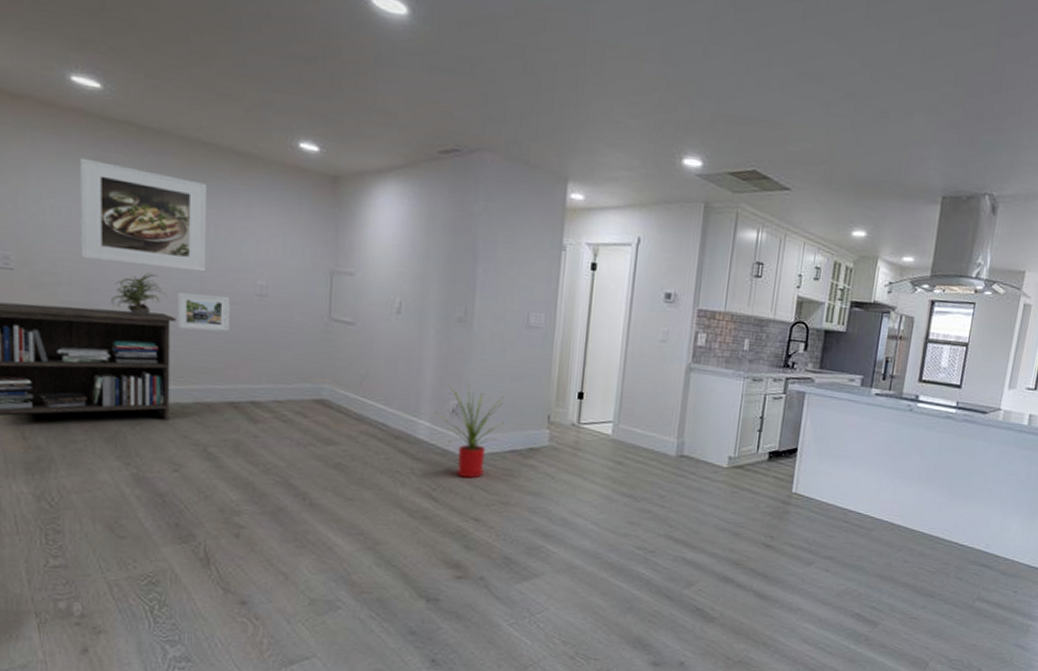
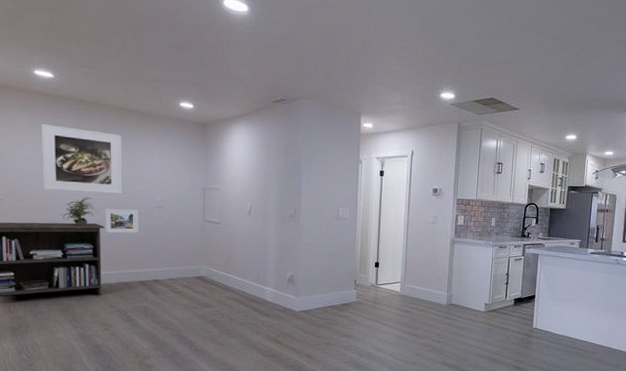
house plant: present [434,384,504,479] -> none [277,261,324,327]

